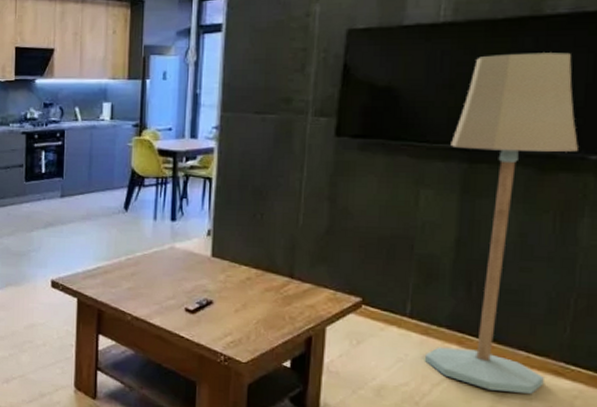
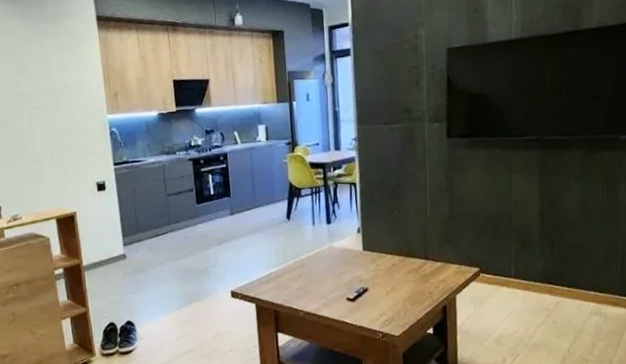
floor lamp: present [424,52,578,394] -> none [527,58,613,325]

